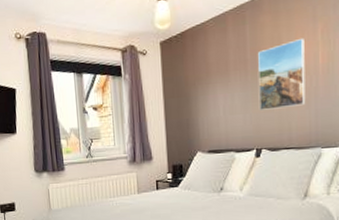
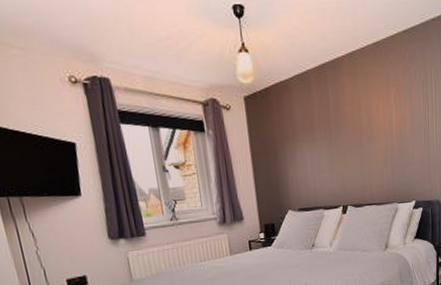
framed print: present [258,37,306,110] -> none [340,100,383,169]

